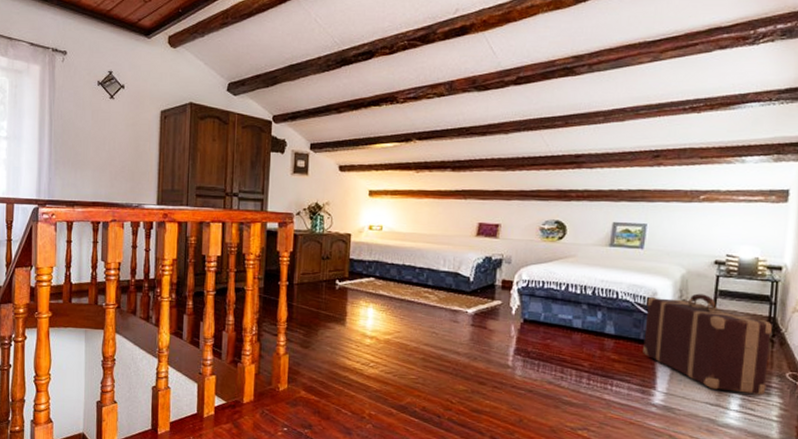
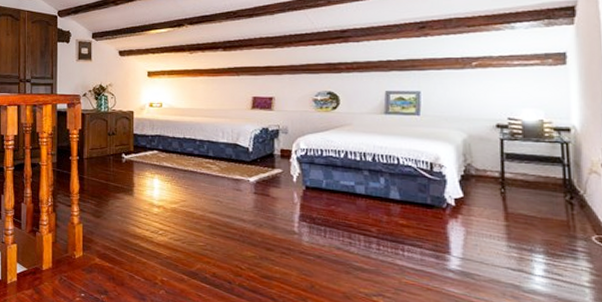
suitcase: present [643,293,772,396] -> none [430,157,572,260]

